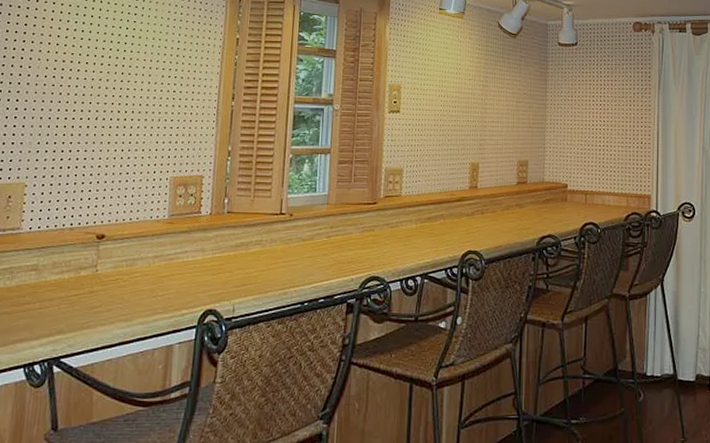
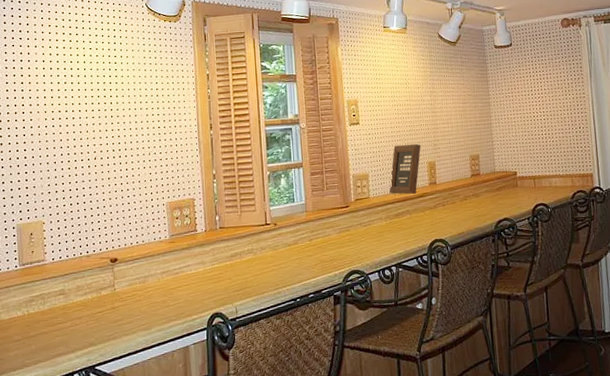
picture frame: none [423,140,466,198] -> present [389,143,422,195]

